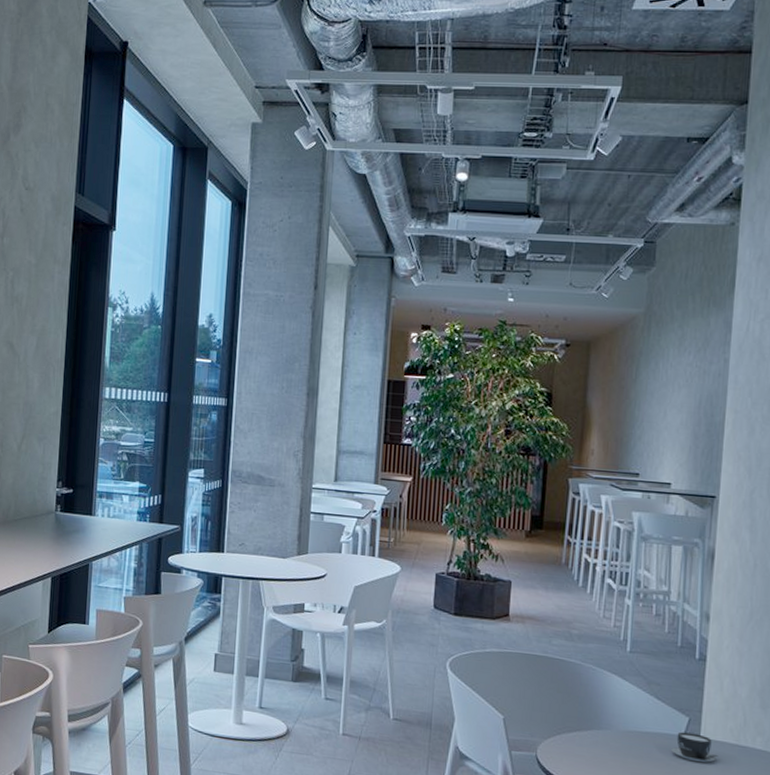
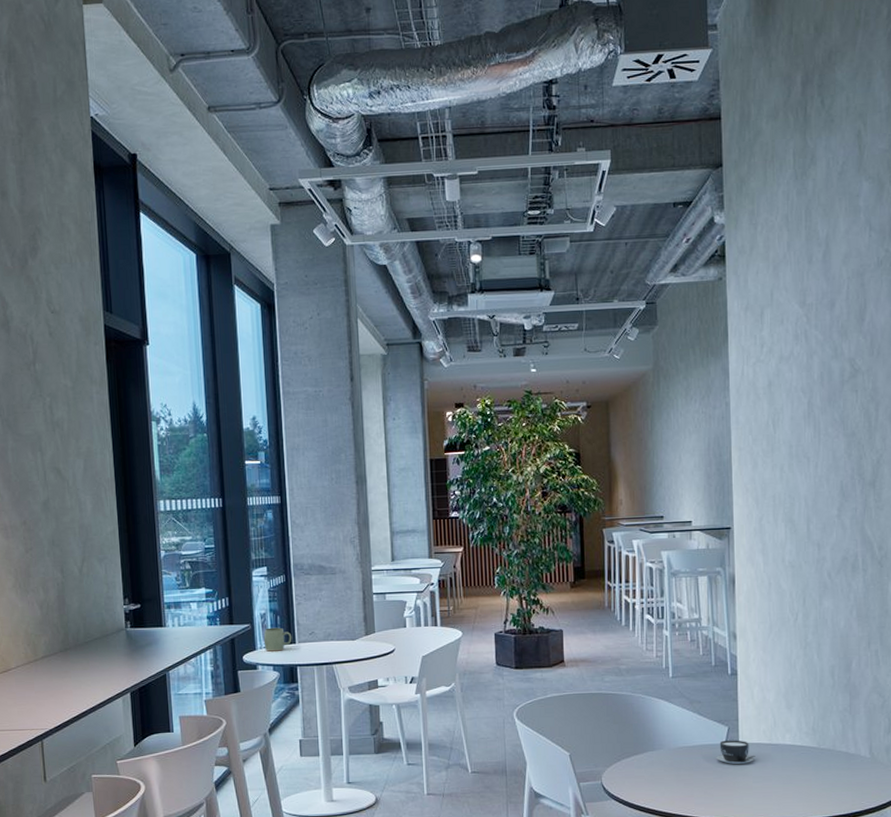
mug: none [191,532,221,558] -> present [263,627,292,652]

